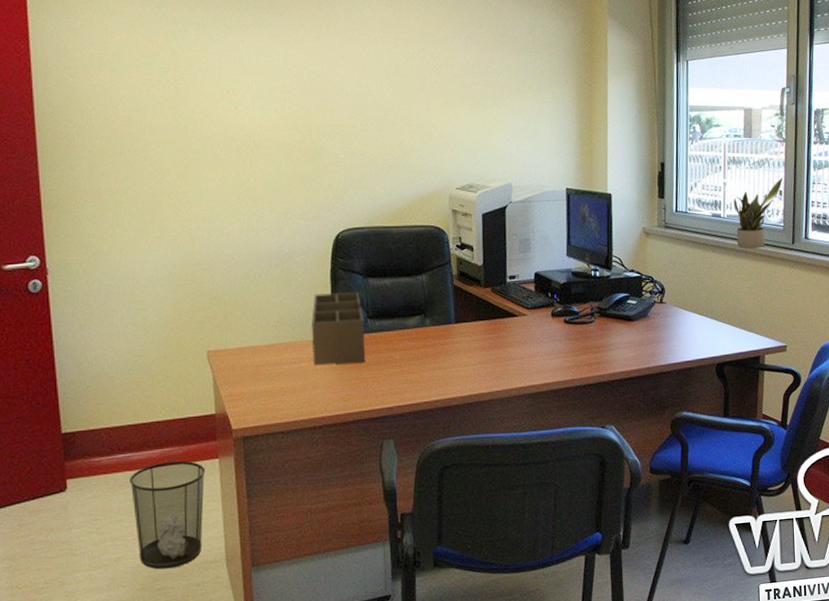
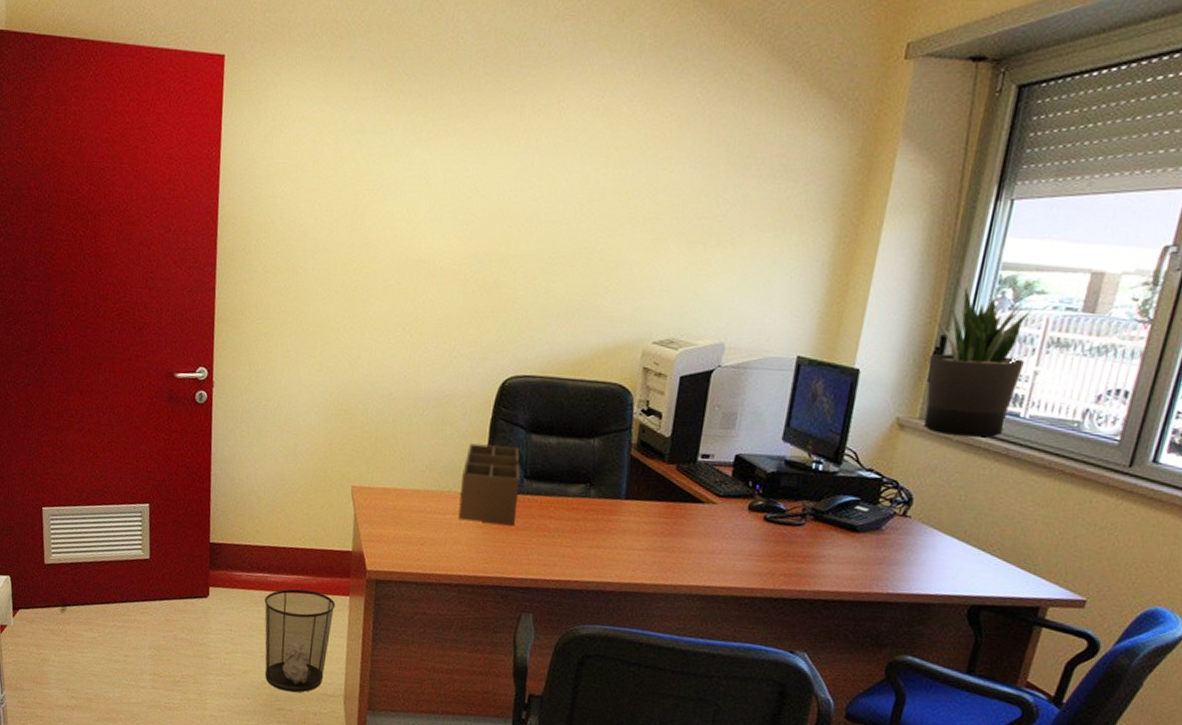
planter: none [655,126,716,237] -> present [923,288,1031,439]
potted plant: present [733,177,783,249] -> none [1037,372,1136,466]

